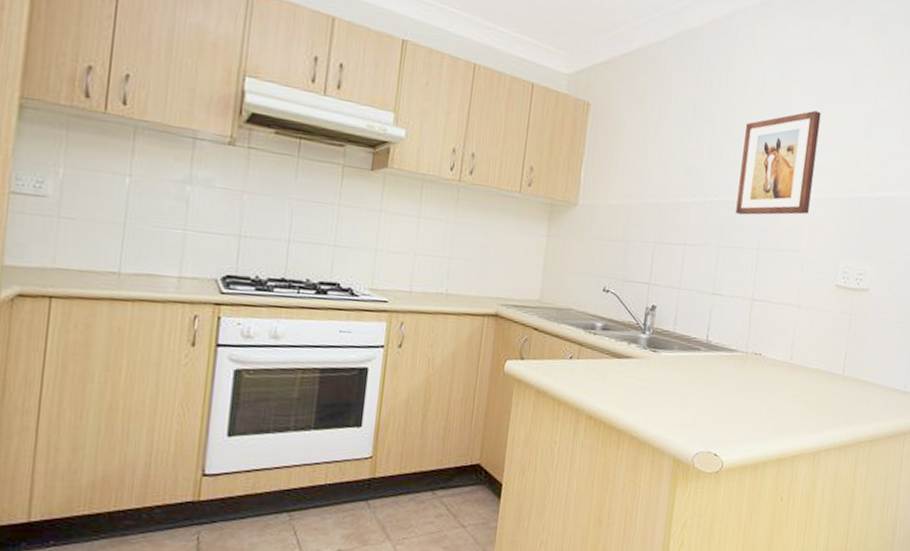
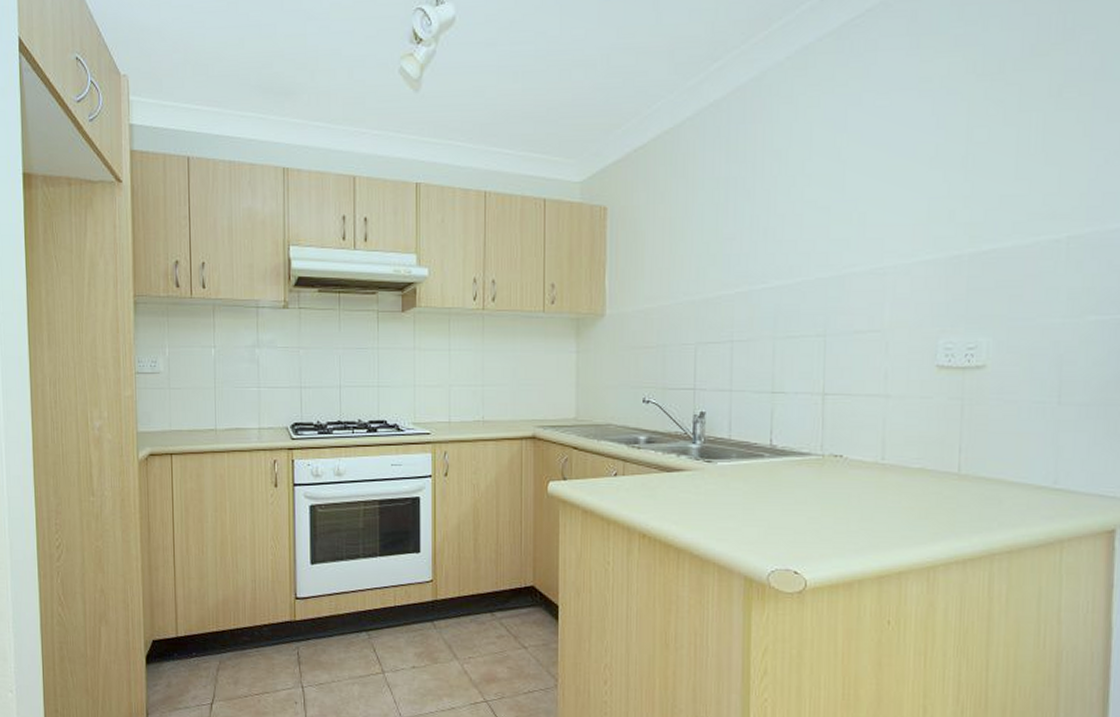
wall art: present [735,110,821,215] -> none [791,161,893,299]

